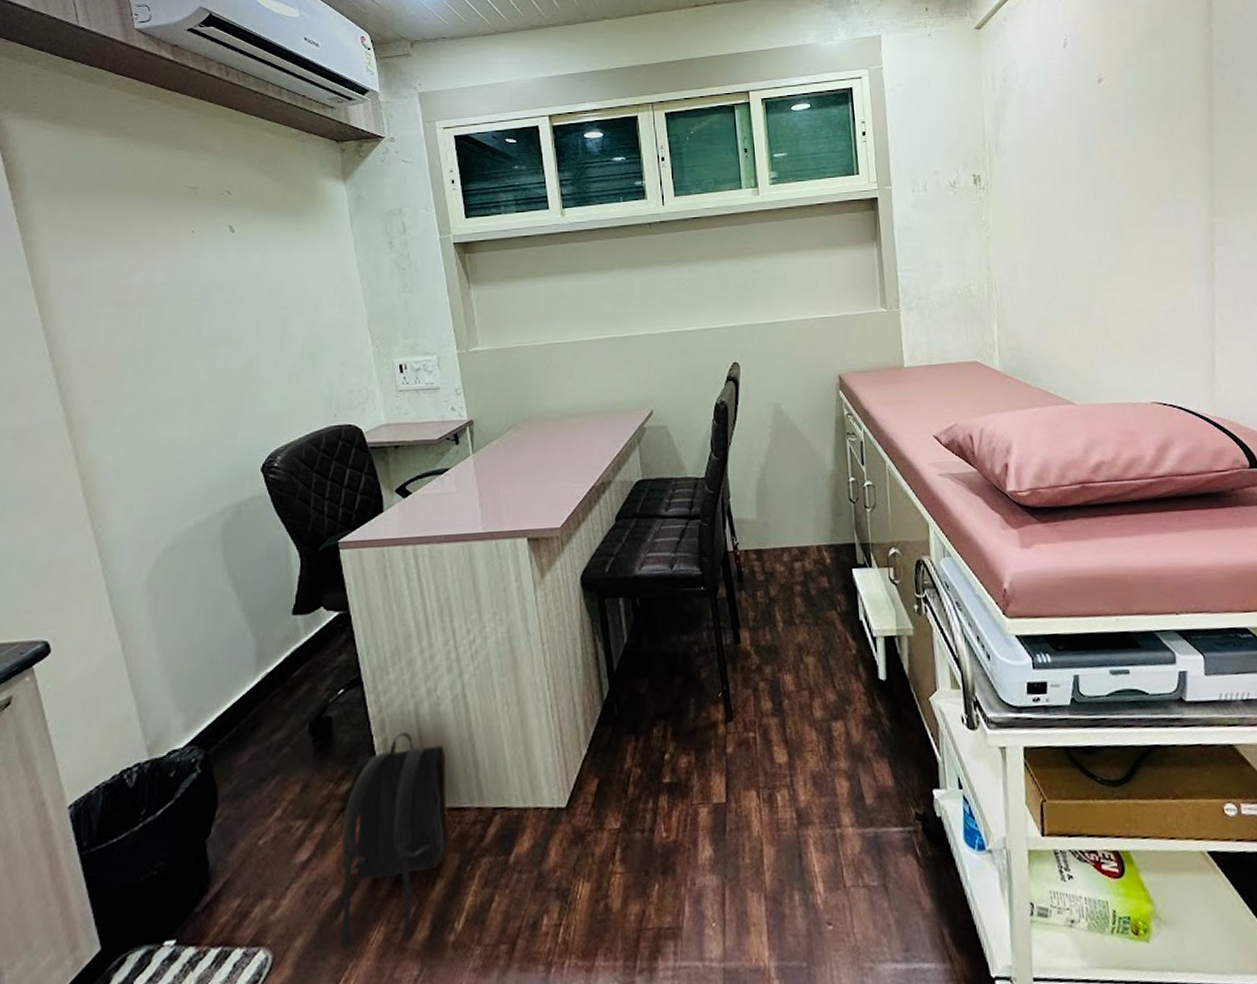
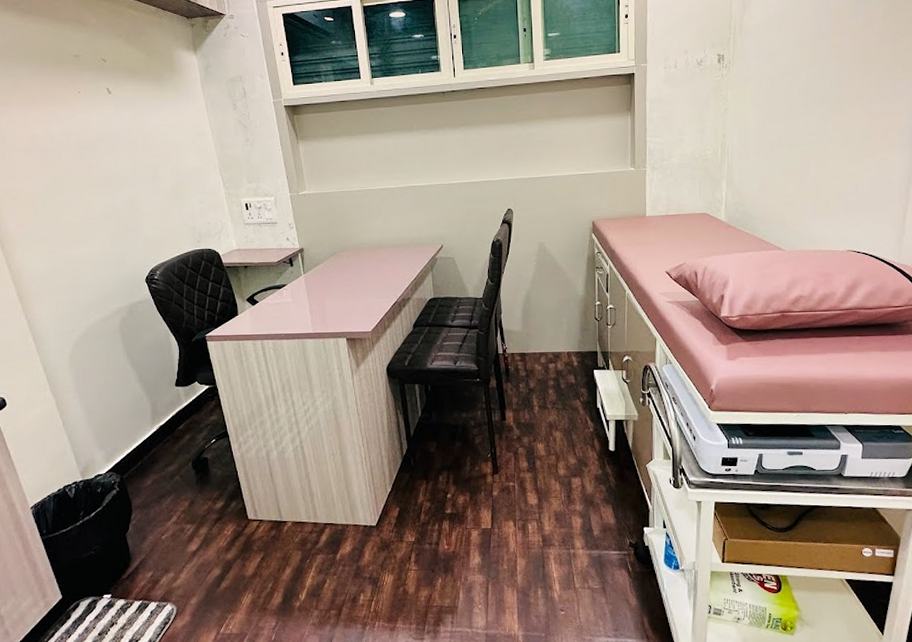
backpack: present [340,732,447,948] -> none [218,470,293,606]

